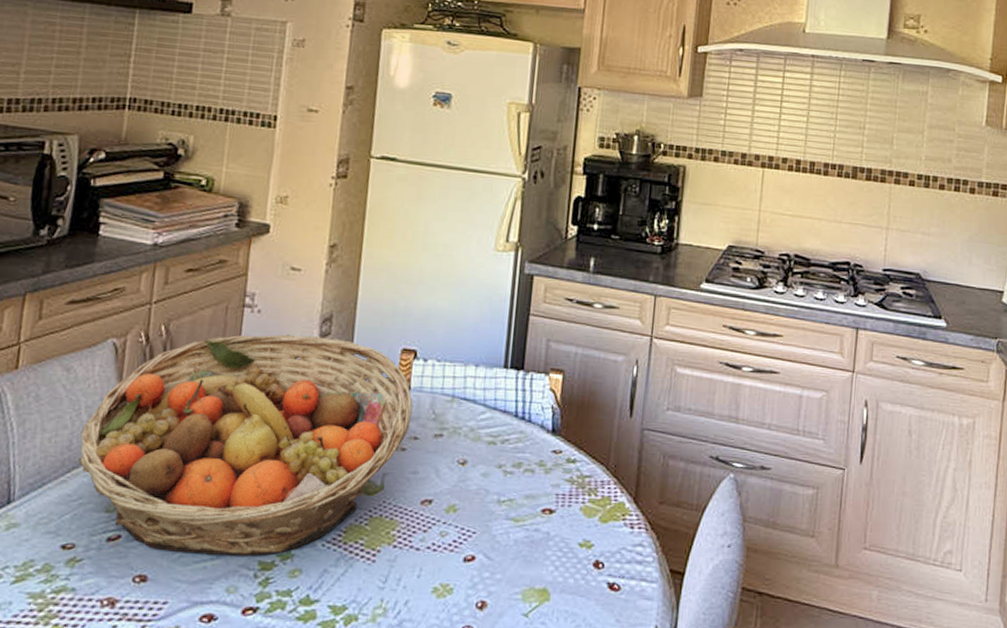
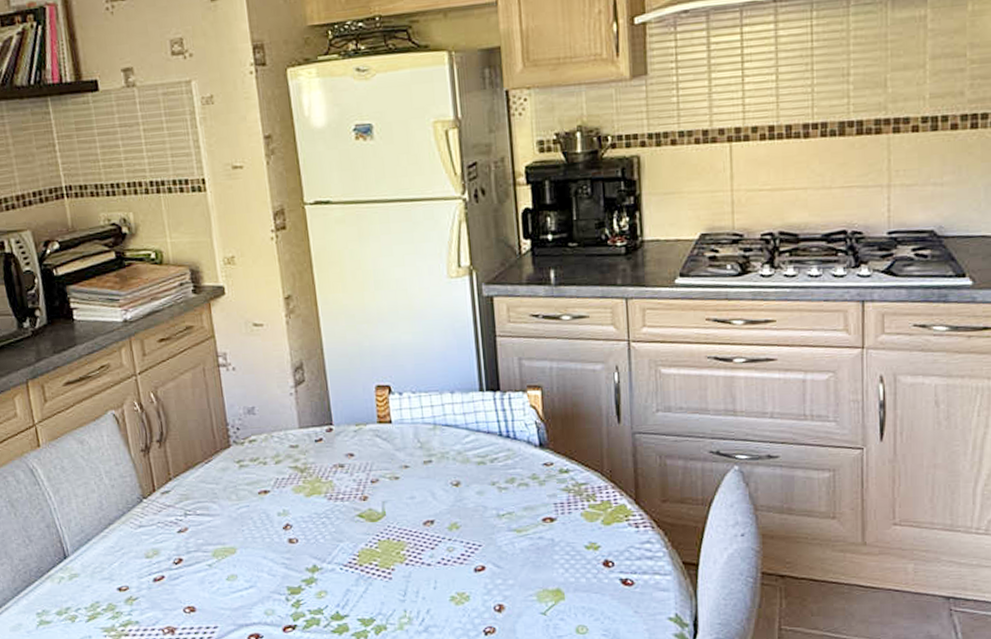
fruit basket: present [78,334,413,556] -> none [107,385,399,585]

